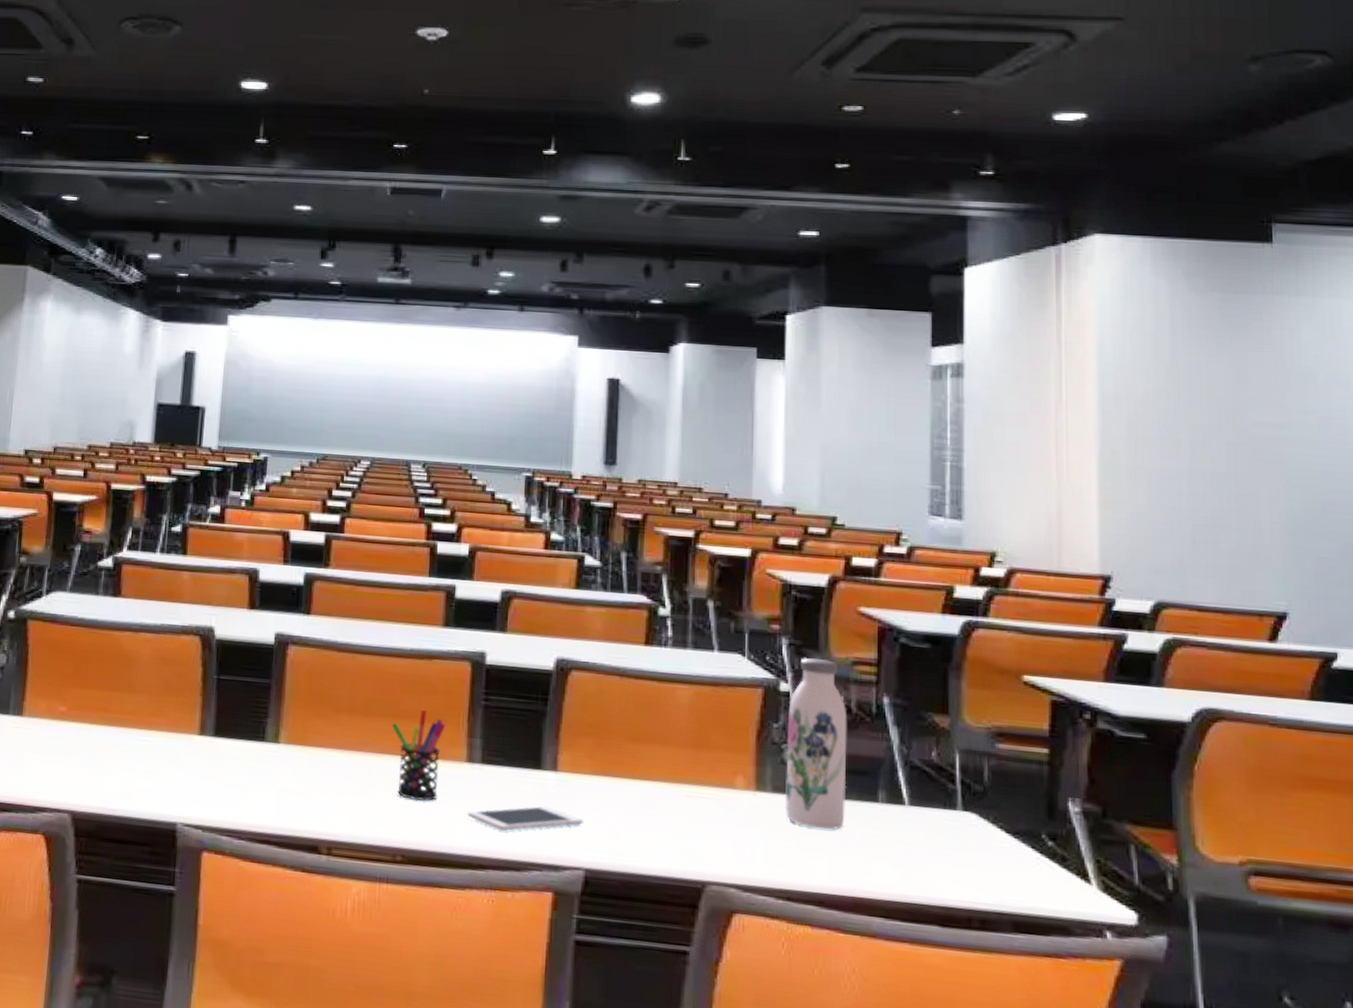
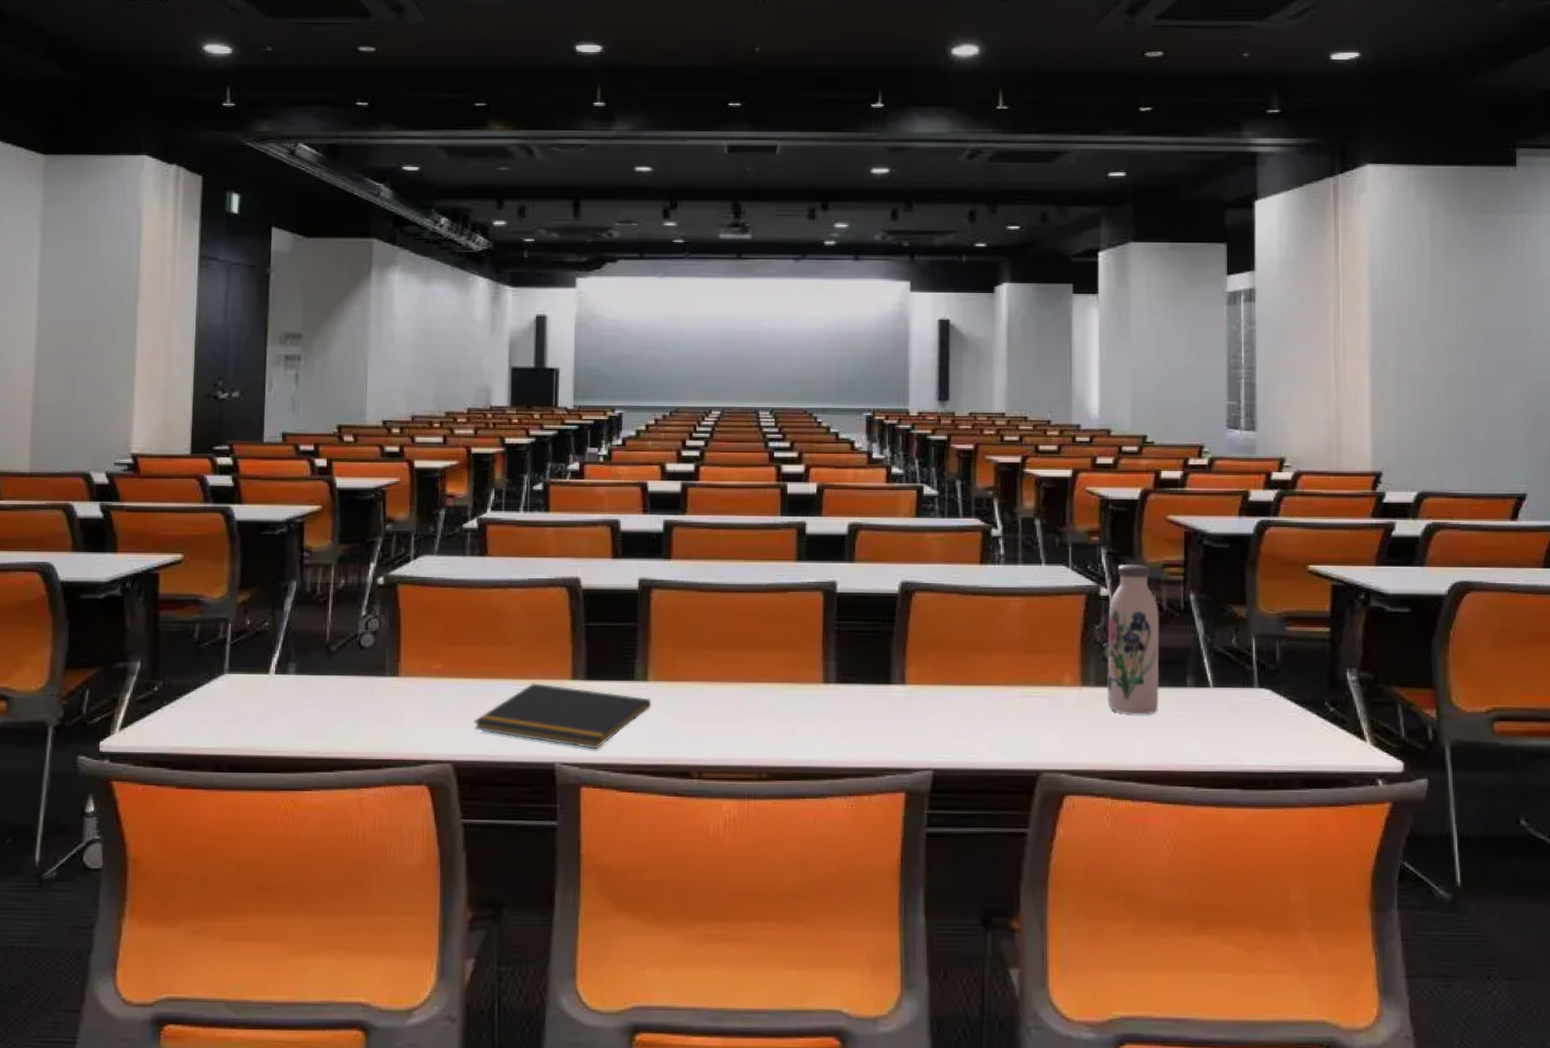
notepad: none [95,735,282,813] -> present [473,683,652,750]
pen holder: present [391,710,446,802] -> none [752,639,803,723]
cell phone: present [467,805,583,832] -> none [825,716,930,743]

